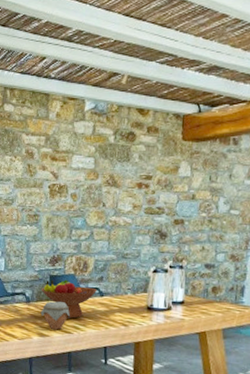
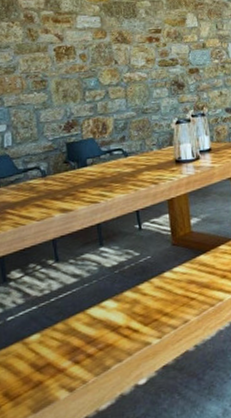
jar: present [40,301,71,330] -> none [60,170,95,203]
fruit bowl: present [42,279,98,319] -> none [59,144,121,187]

